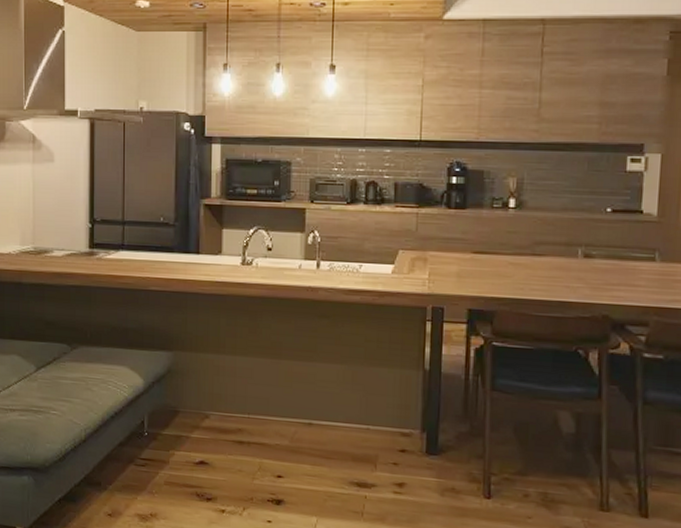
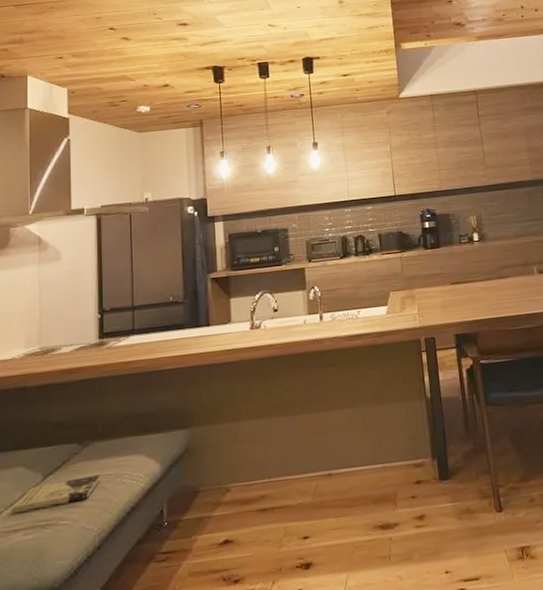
book: none [10,375,87,397] -> present [14,475,100,514]

